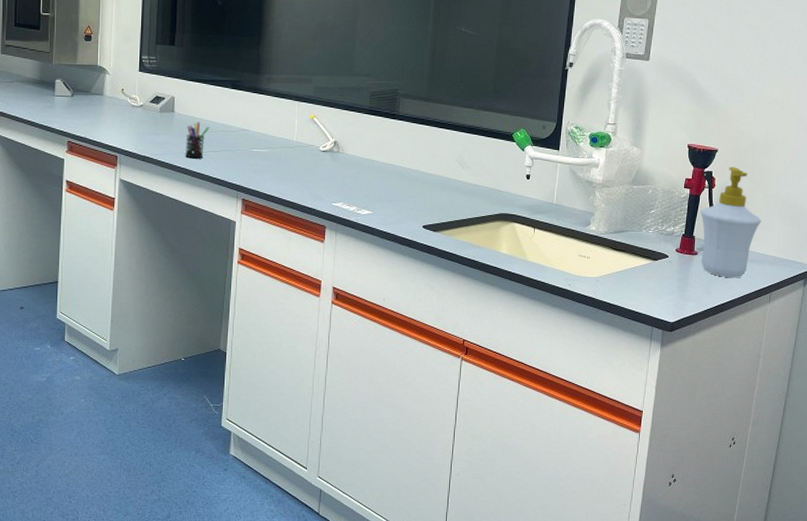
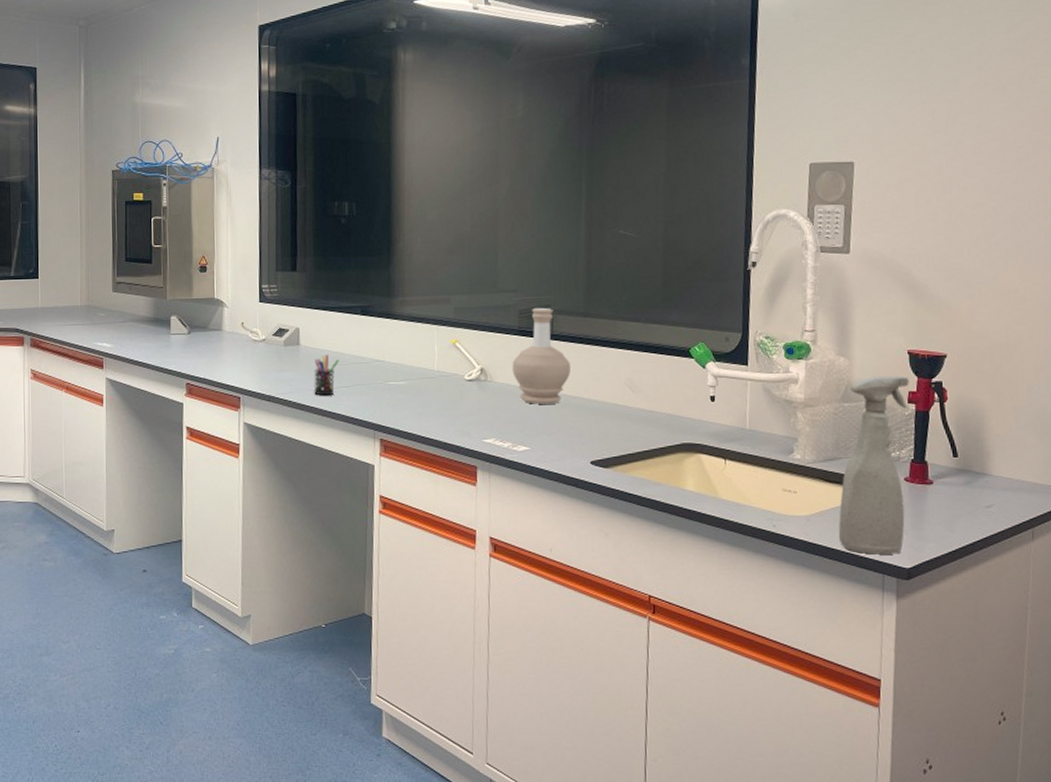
bottle: none [361,91,411,175] -> present [512,307,571,404]
spray bottle: none [620,164,687,311] -> present [838,375,909,555]
soap bottle: present [700,167,761,278] -> none [931,375,1012,511]

